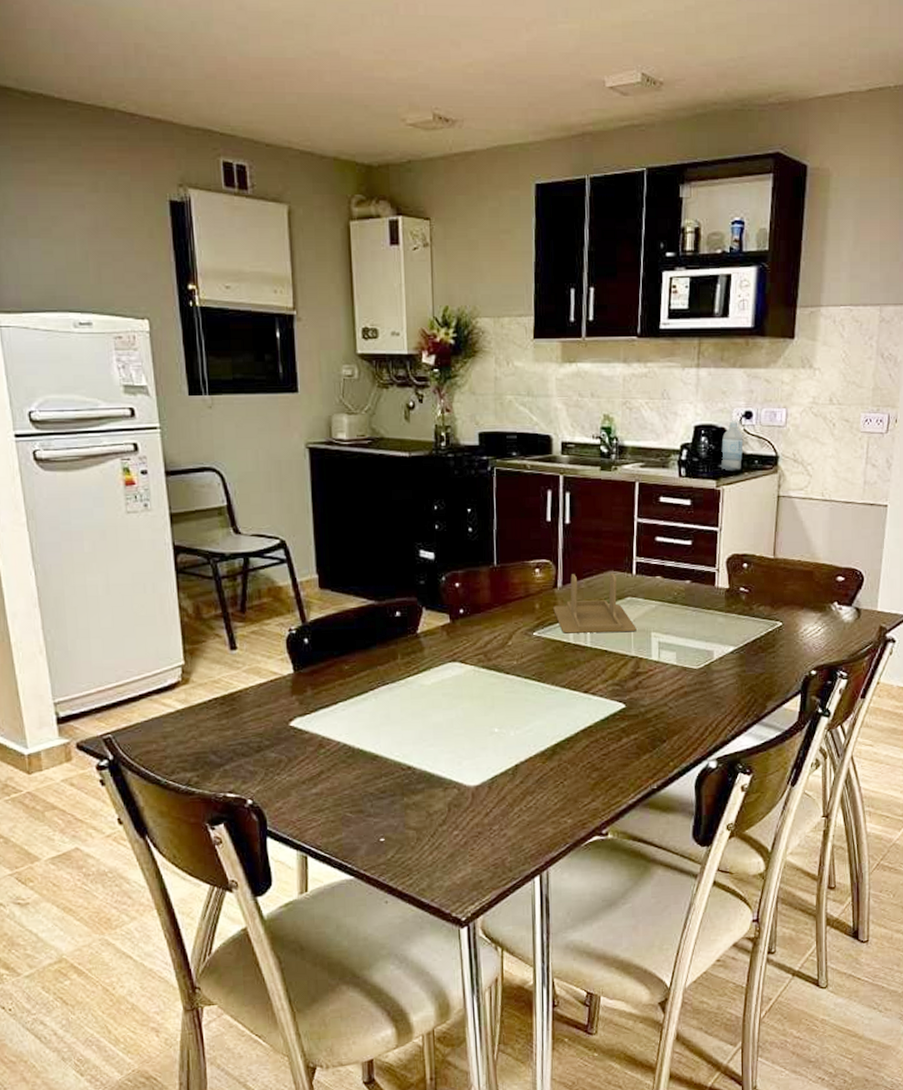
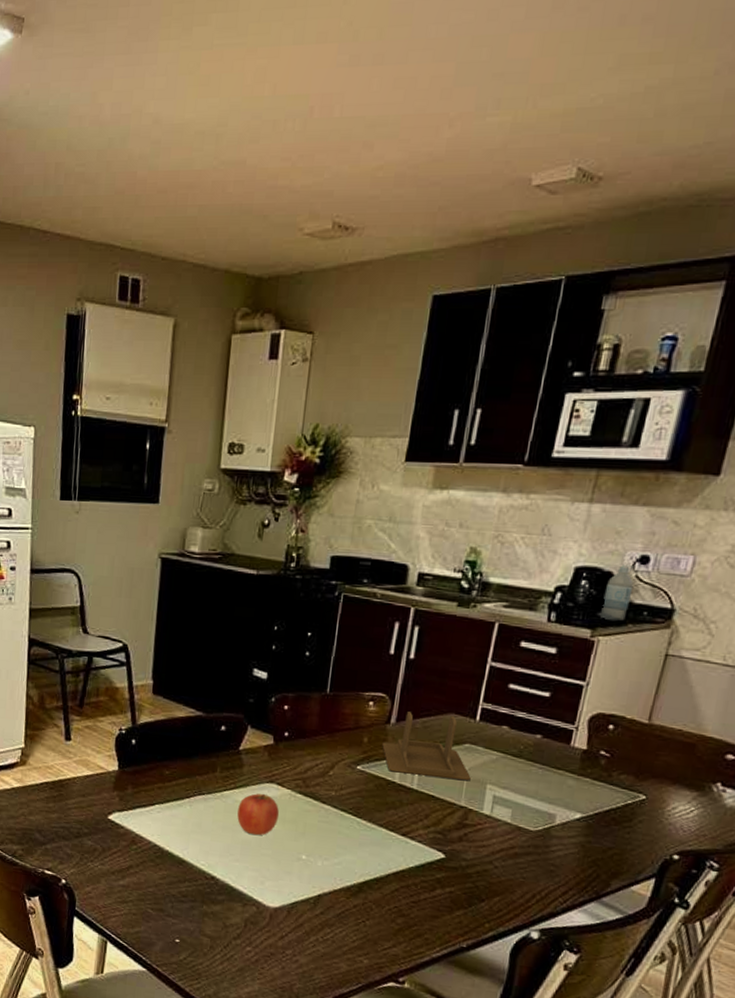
fruit: none [425,673,467,717] -> present [237,793,280,836]

